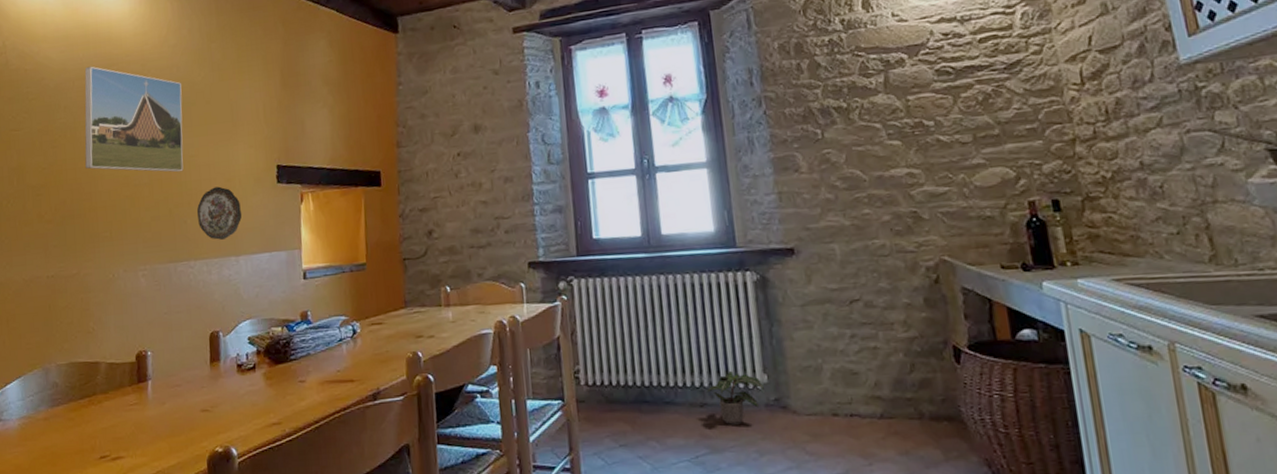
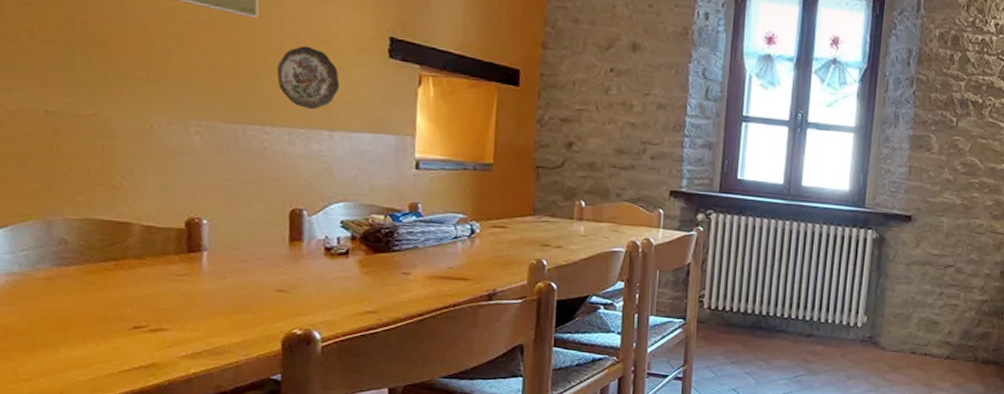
potted plant: present [706,371,764,425] -> none [814,311,863,354]

